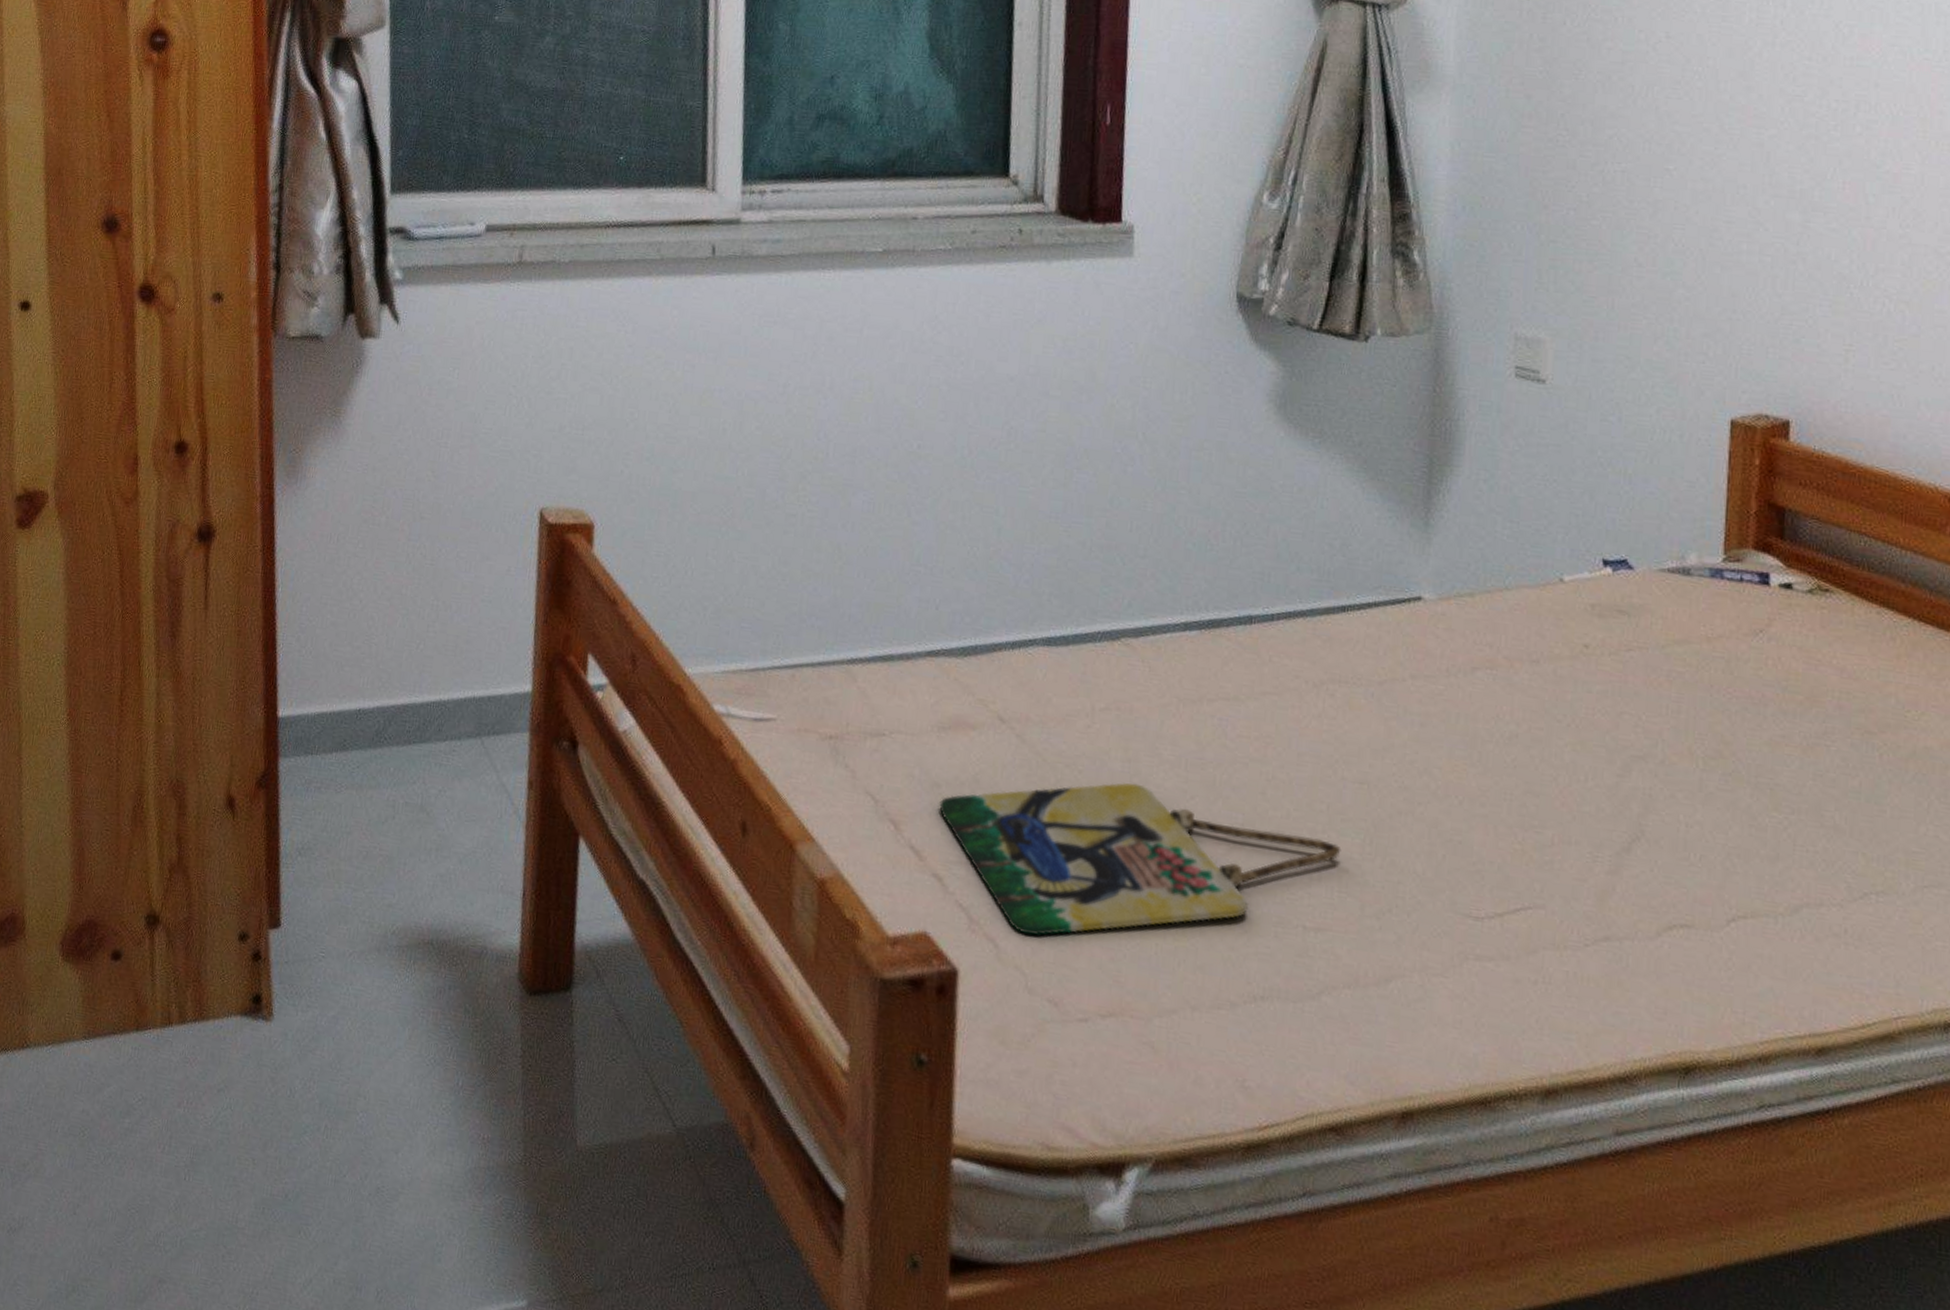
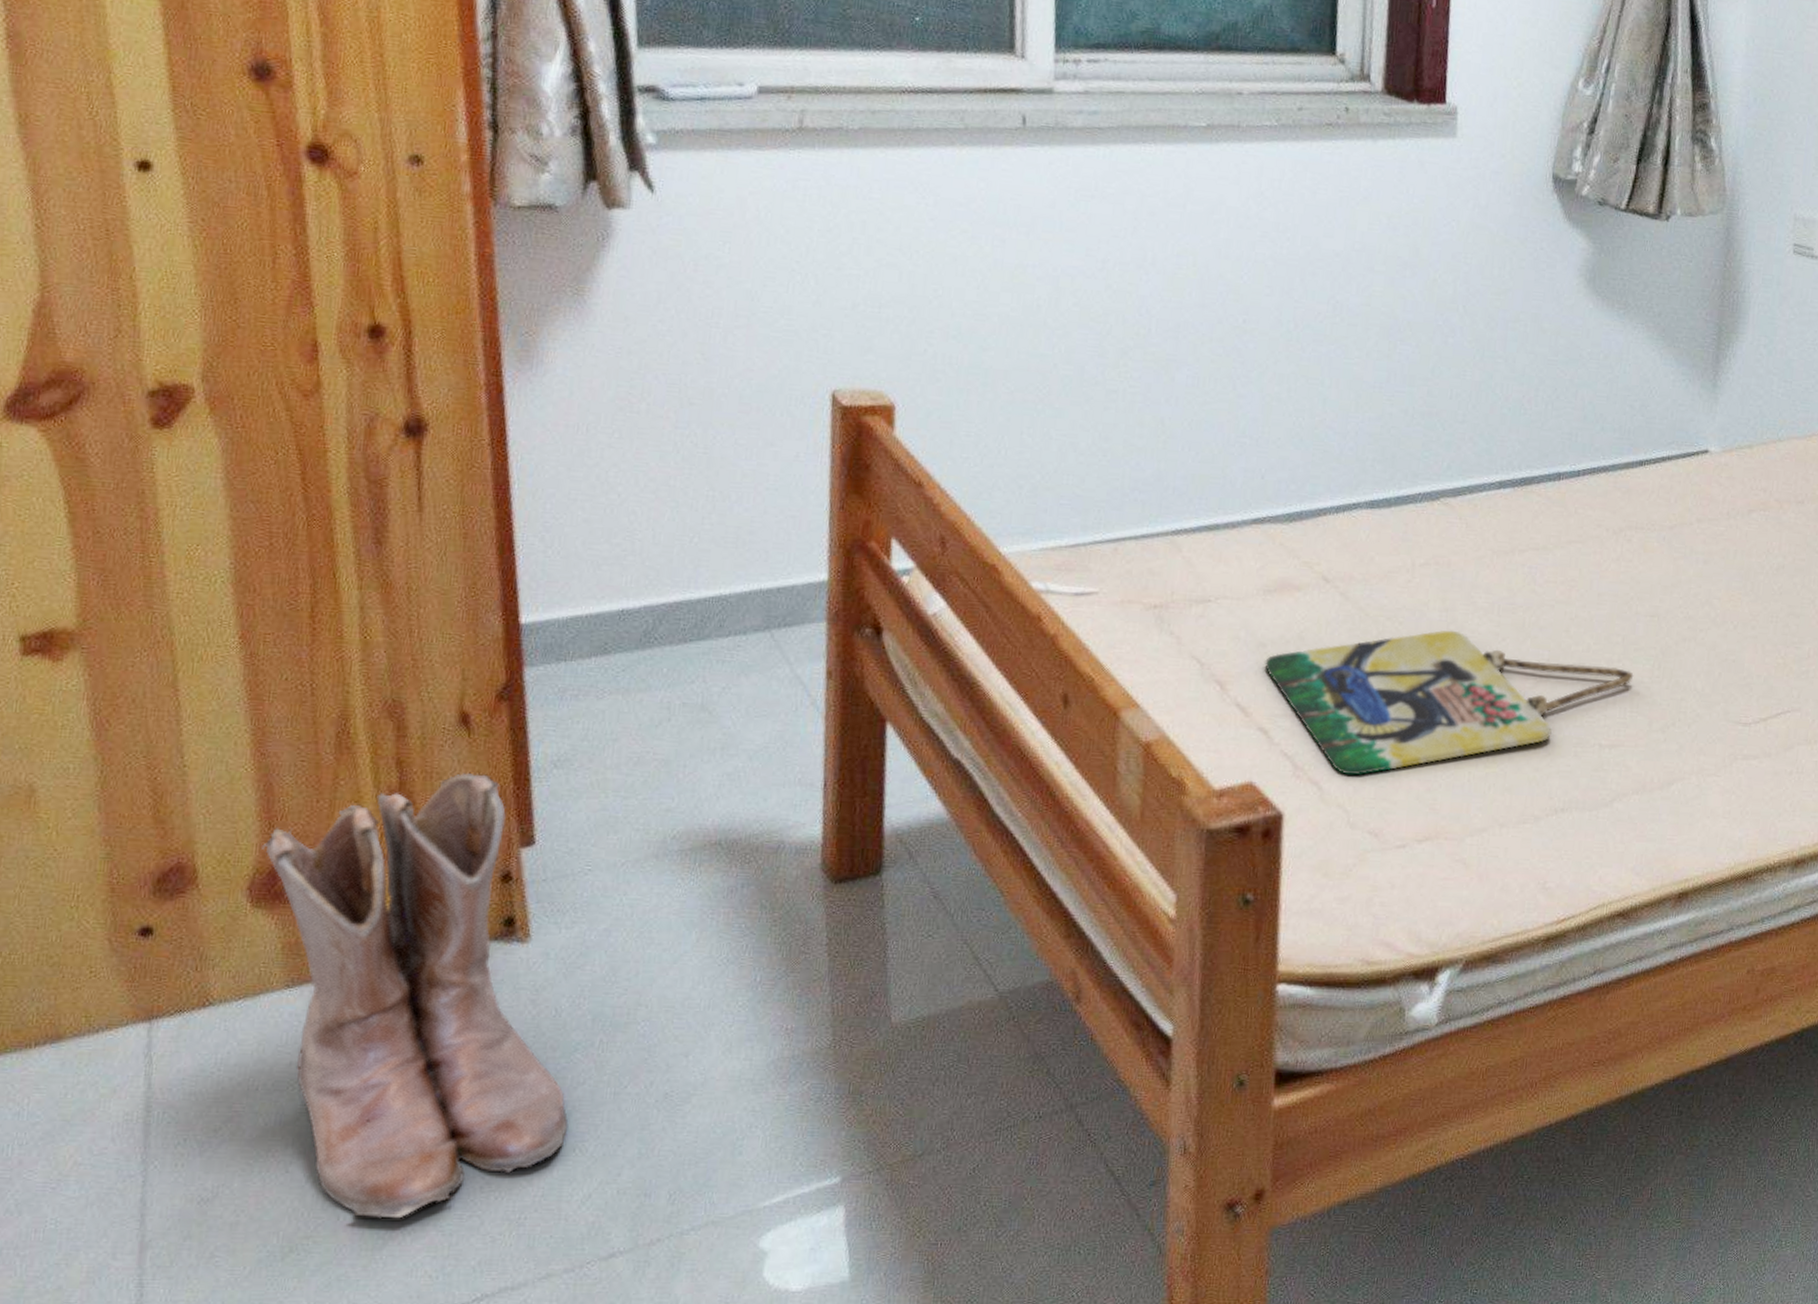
boots: none [73,853,296,1275] -> present [262,773,569,1219]

